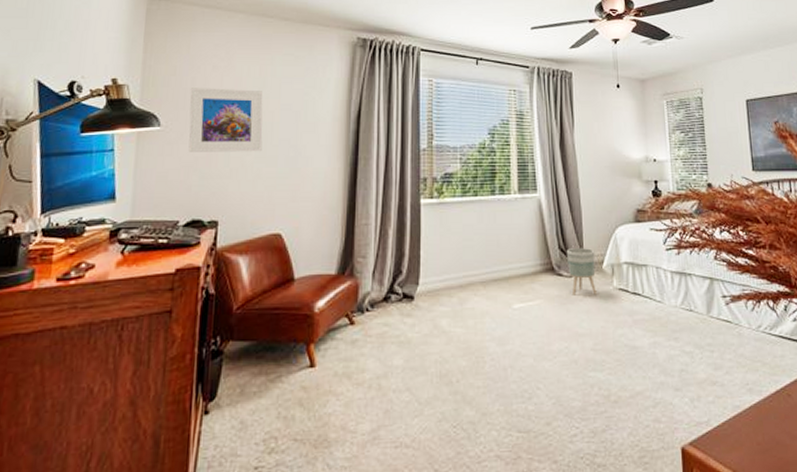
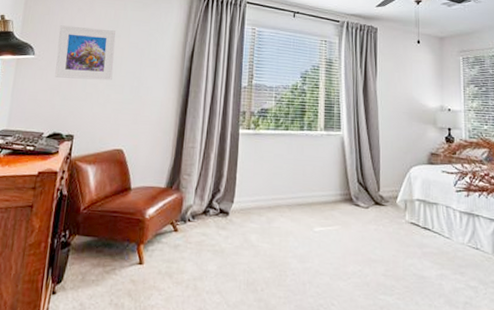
planter: present [566,248,597,296] -> none [364,183,390,226]

